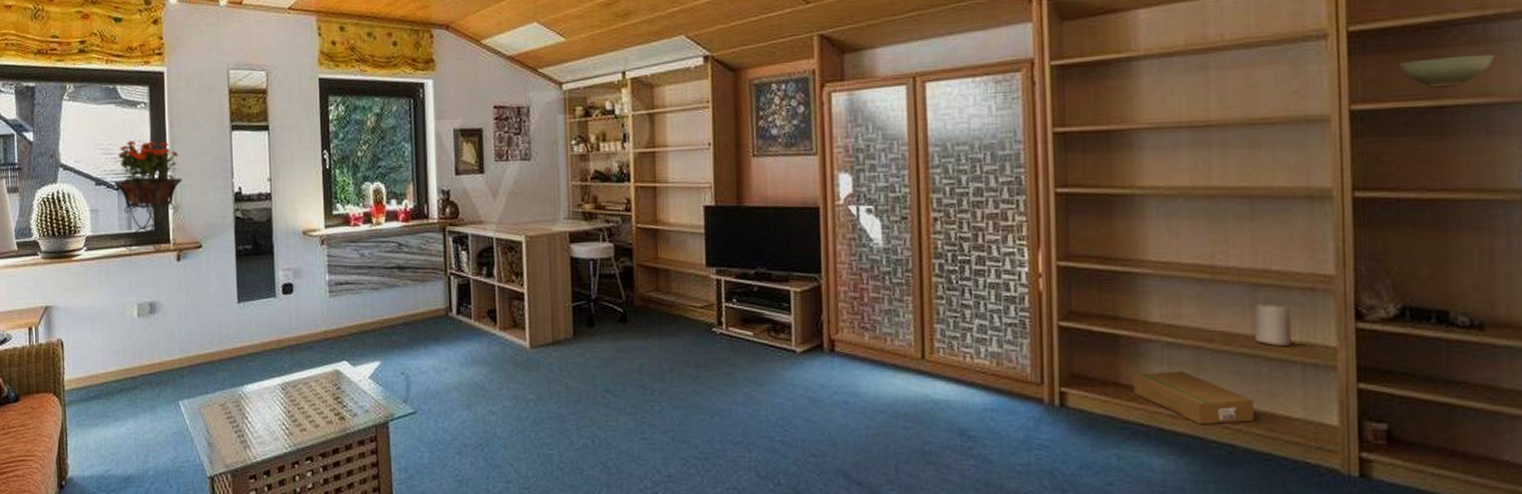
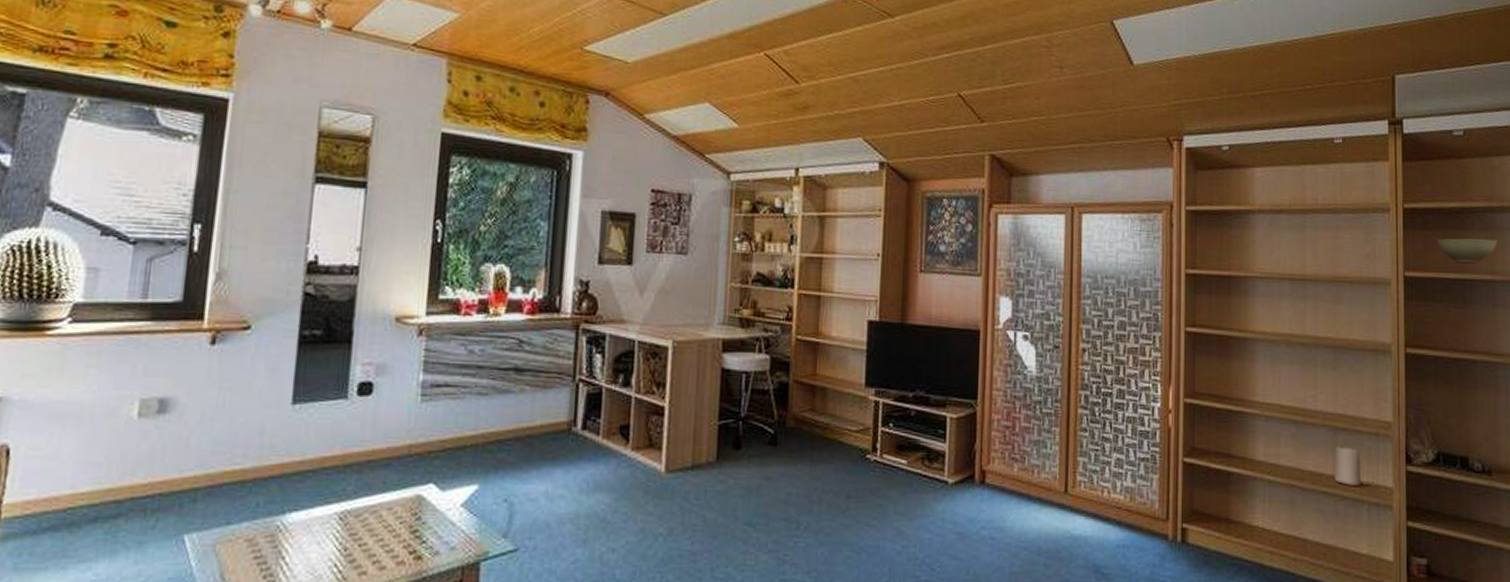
potted flower: present [114,141,183,251] -> none [130,181,236,330]
box: present [1133,371,1254,425] -> none [1242,508,1332,561]

